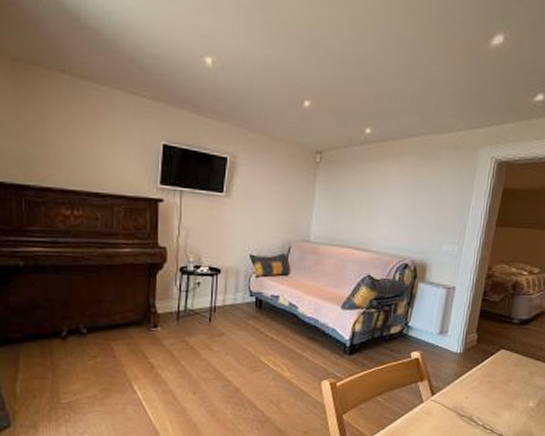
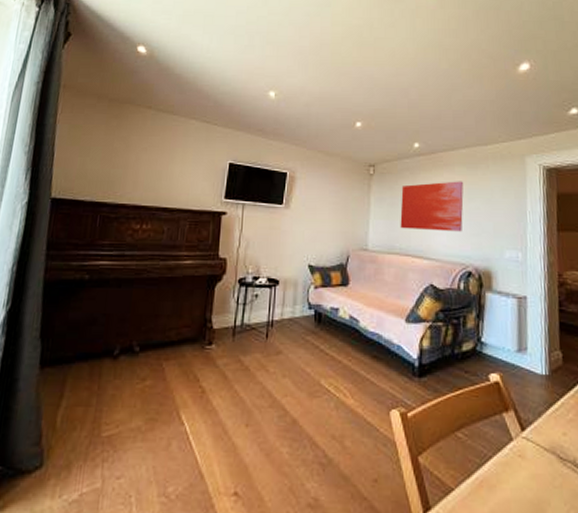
wall art: none [344,172,412,225] -> present [400,181,464,232]

